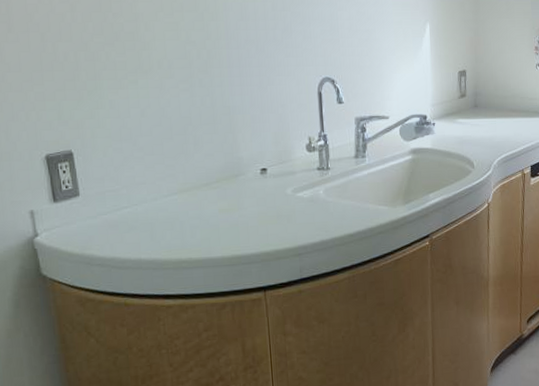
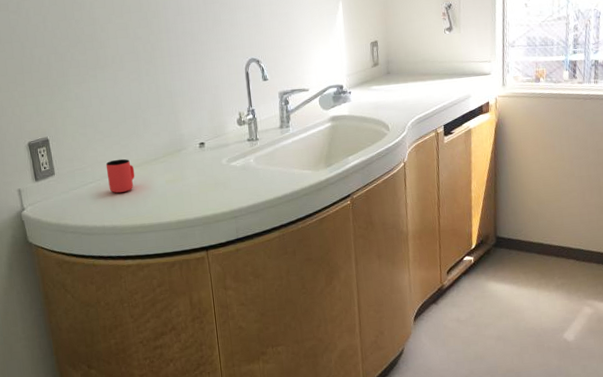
cup: none [145,181,182,221] -> present [105,158,135,193]

